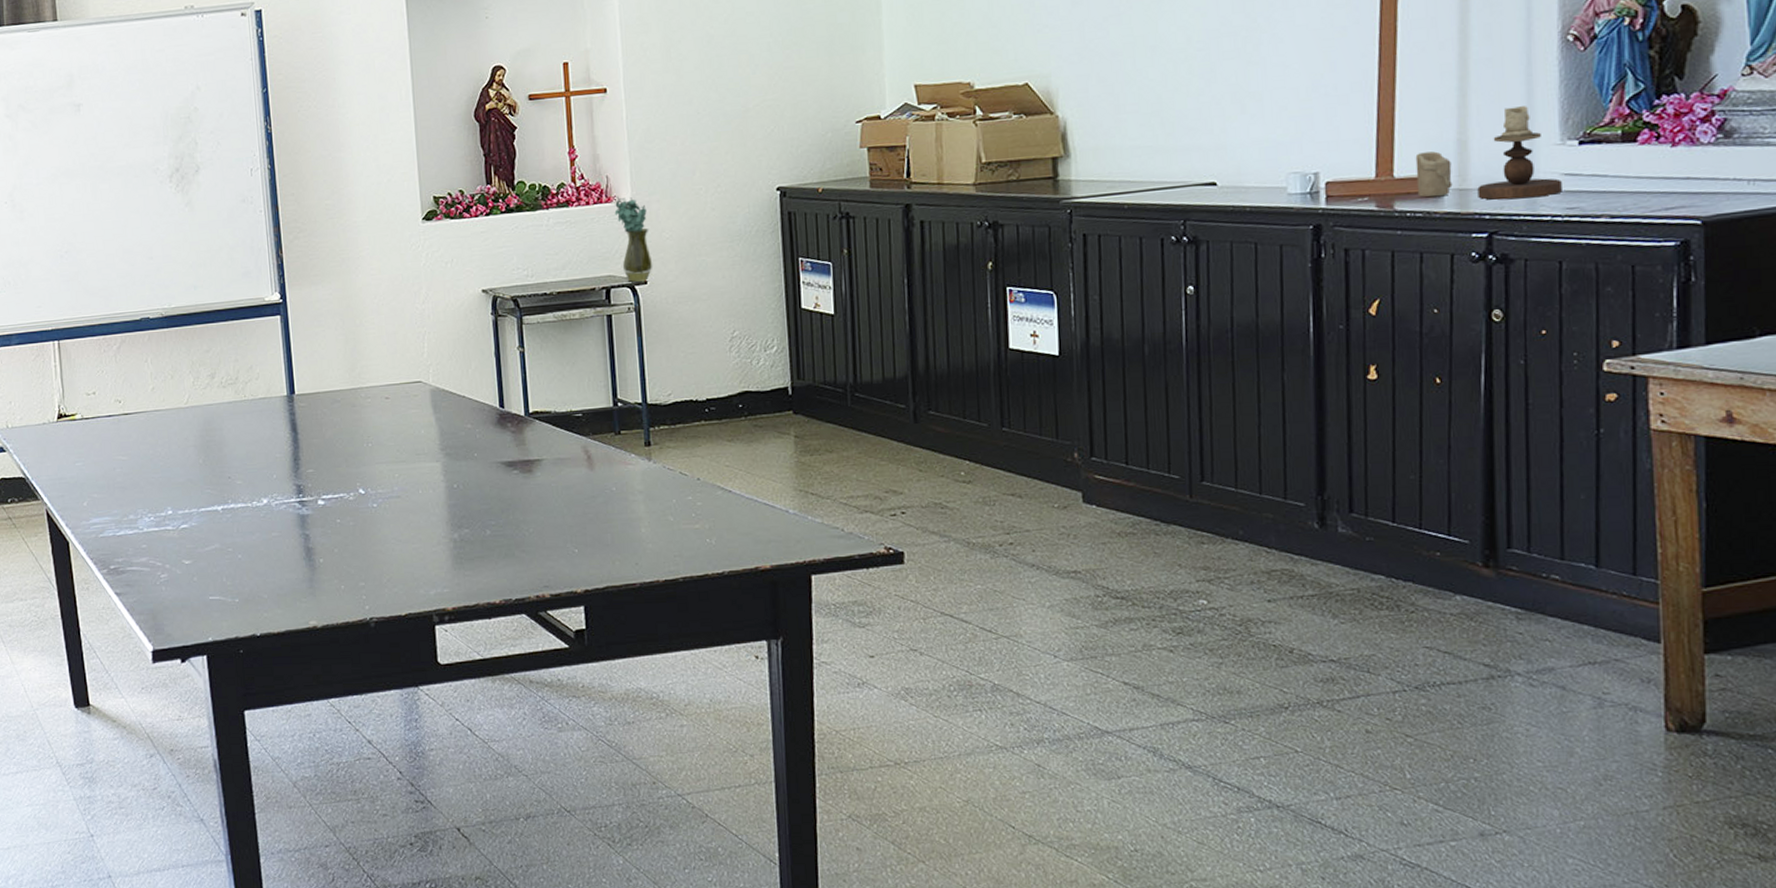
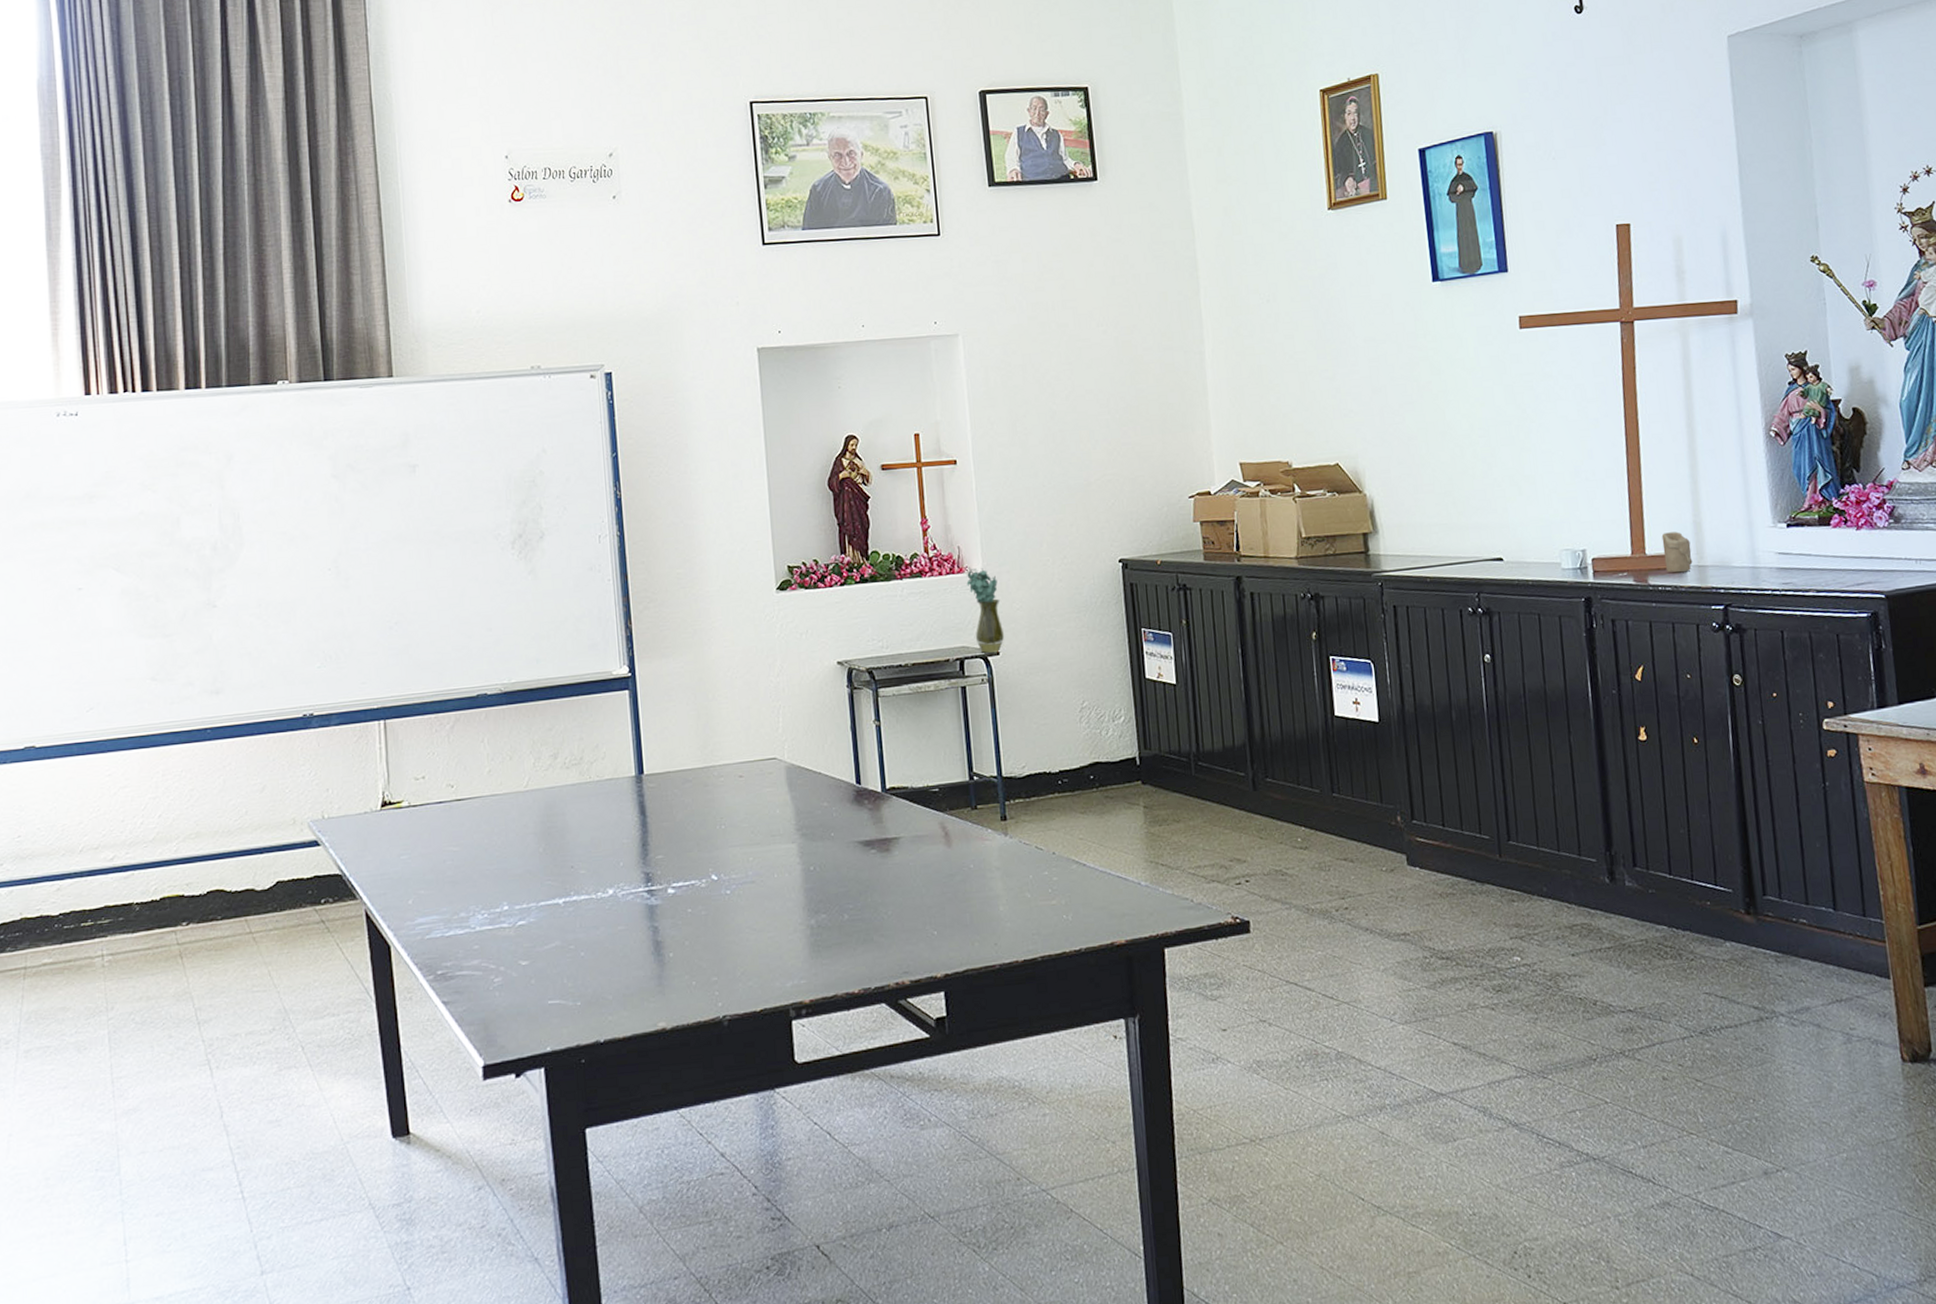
candlestick: present [1477,106,1562,200] -> none [1712,492,1778,575]

